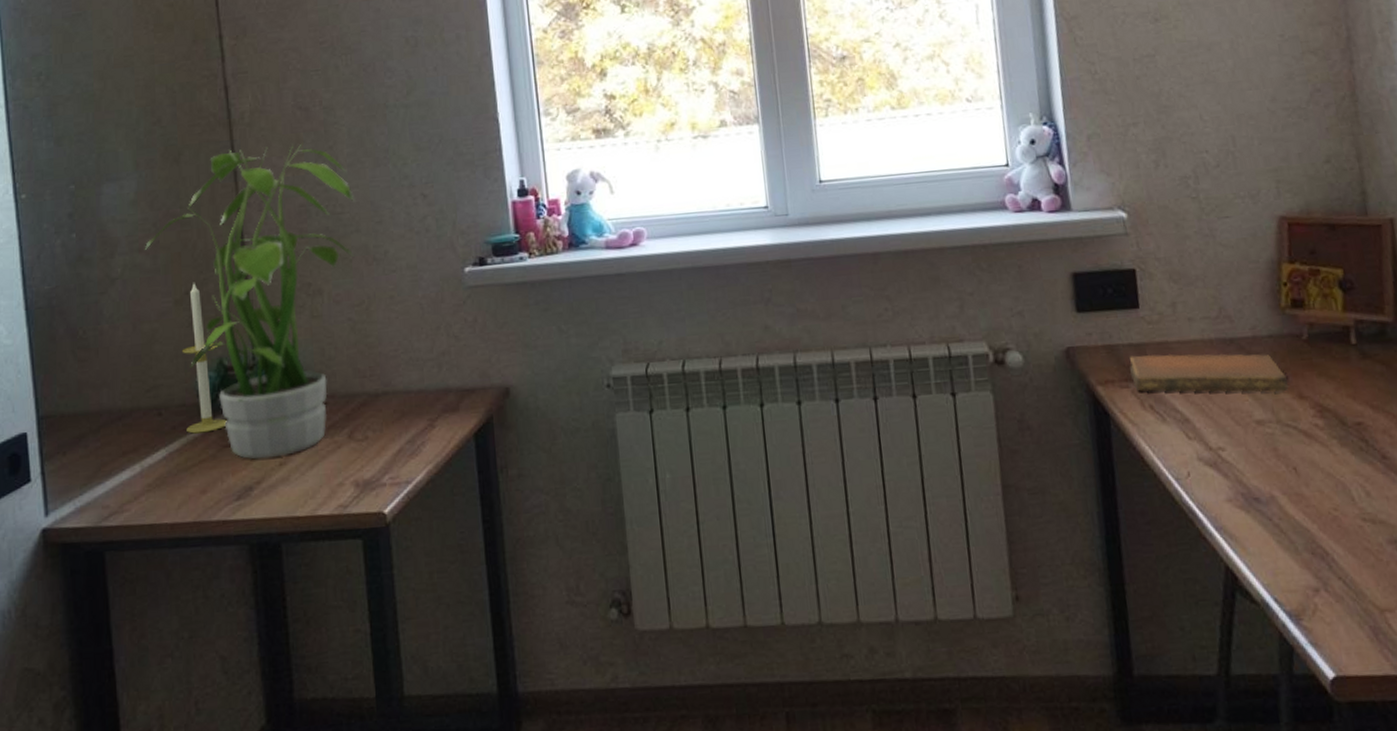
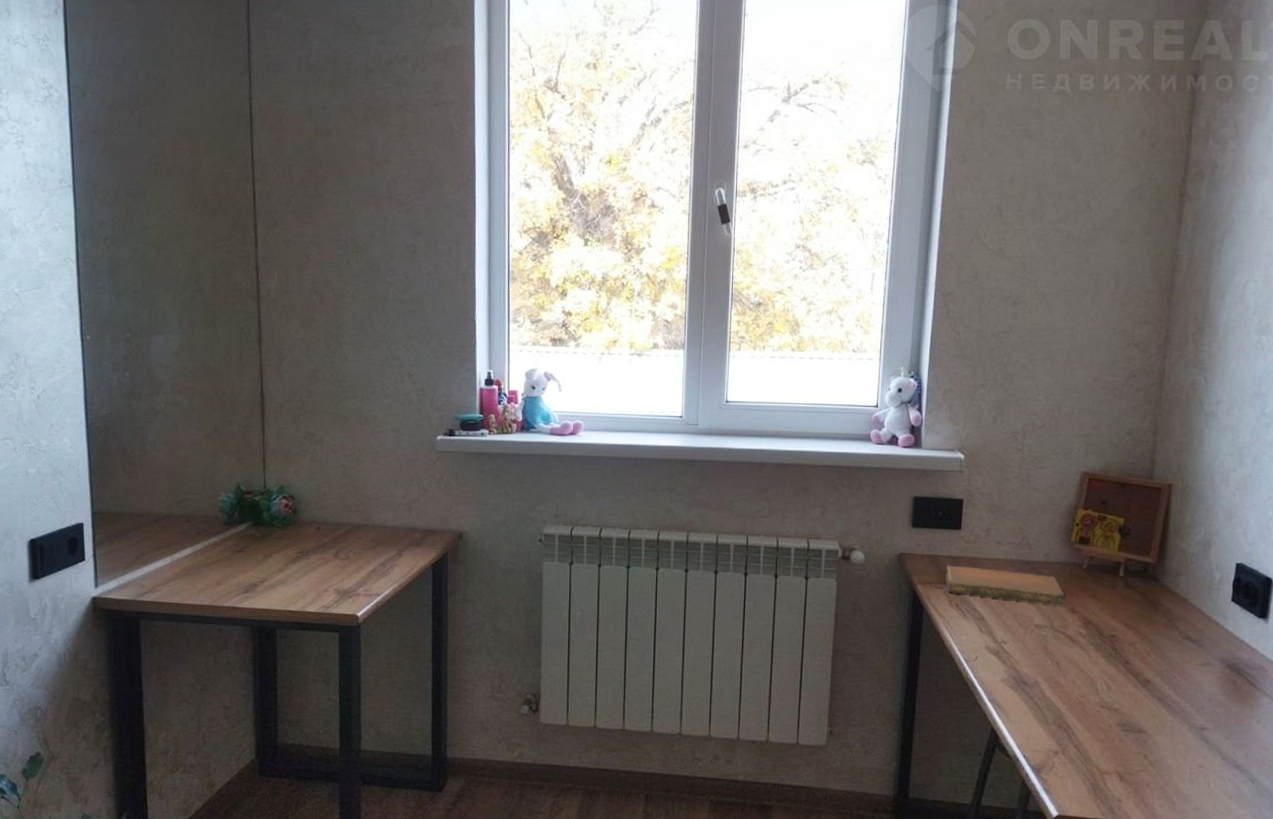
potted plant: present [144,143,356,459] -> none [183,320,355,565]
candle: present [181,282,227,434] -> none [208,422,241,539]

